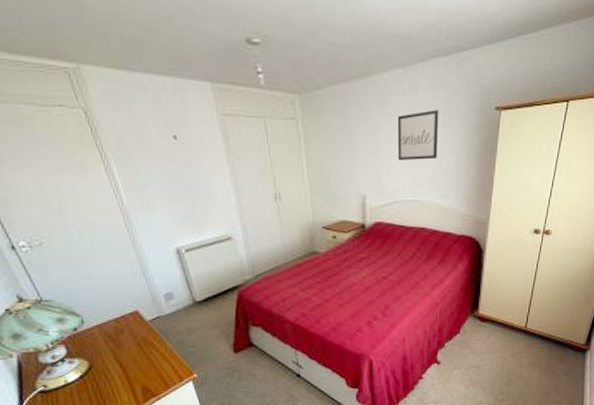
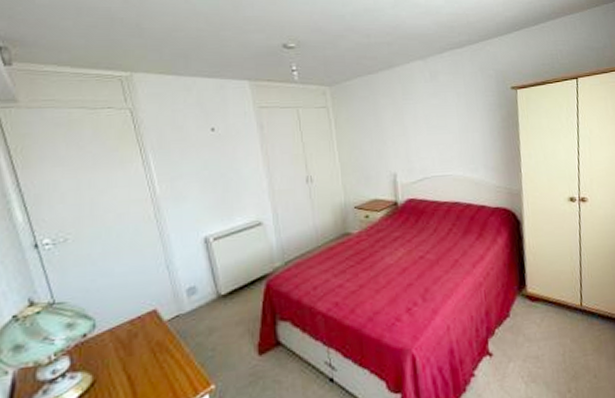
wall art: present [397,110,439,161] -> none [421,92,463,139]

